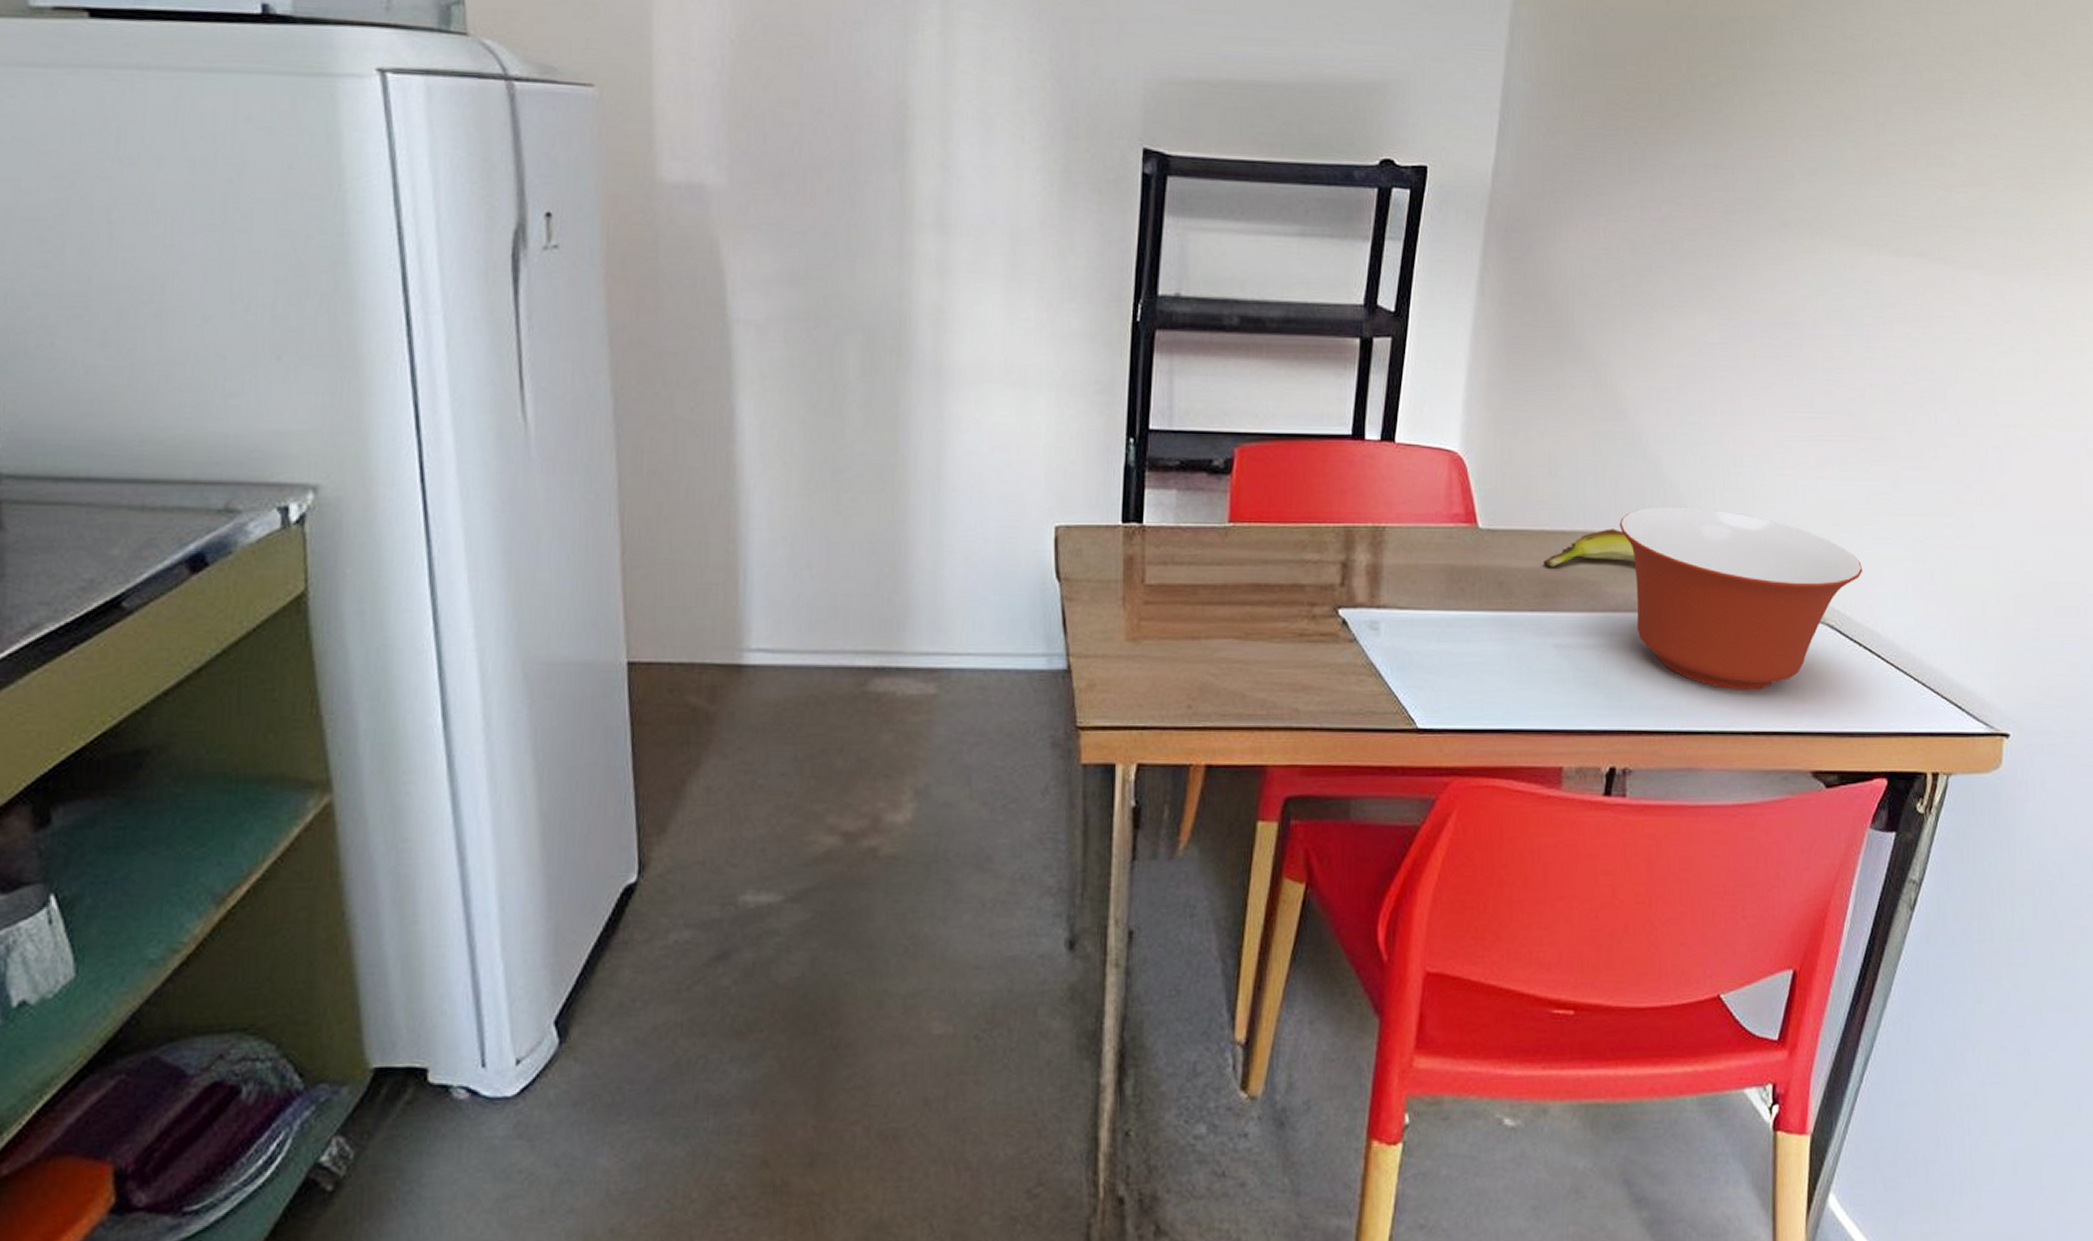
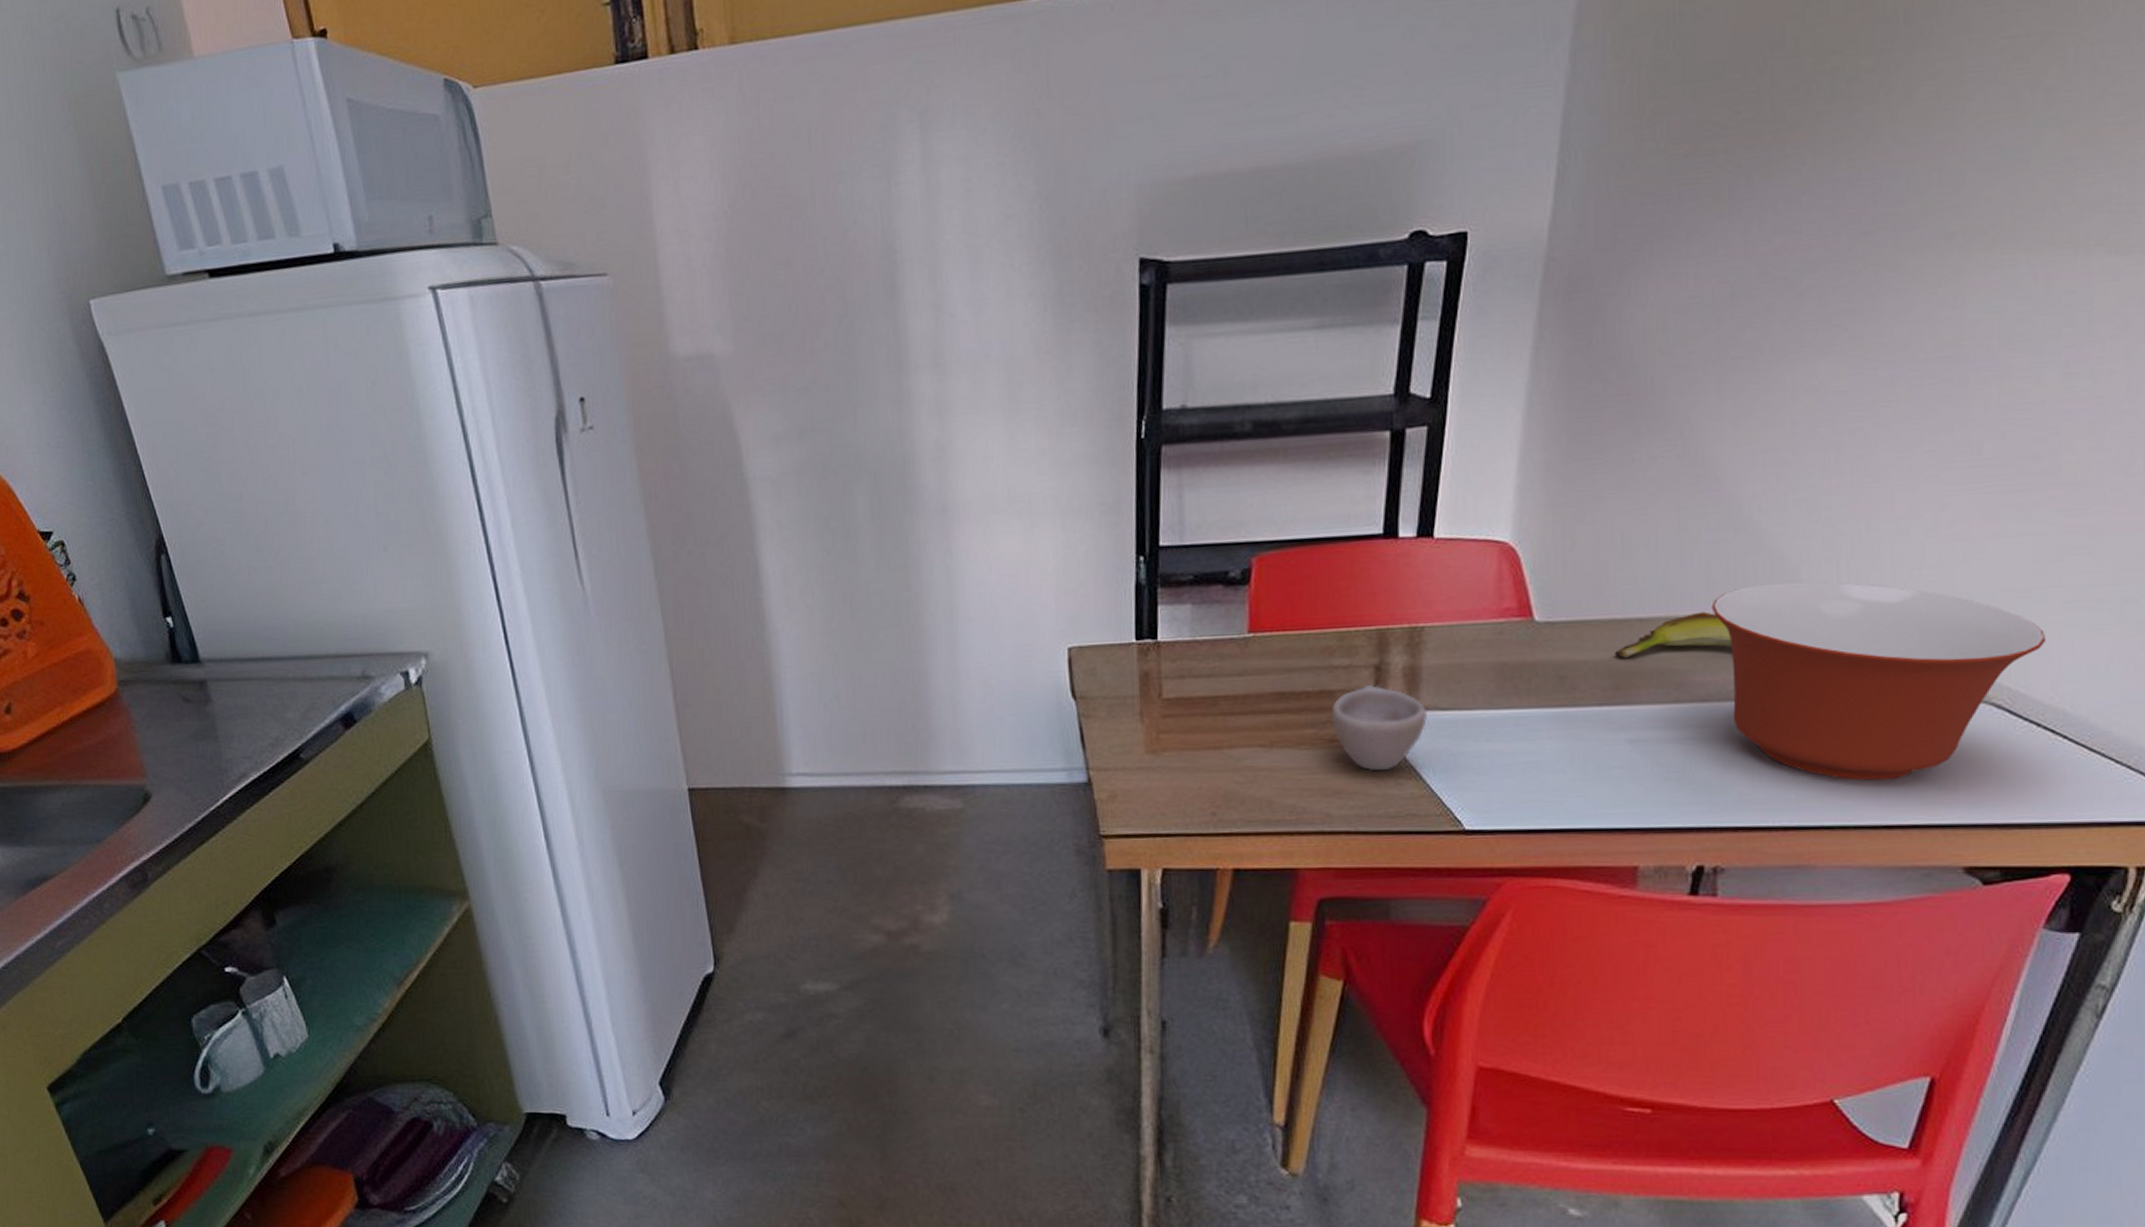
cup: none [1301,580,1386,667] -> present [1331,684,1427,772]

